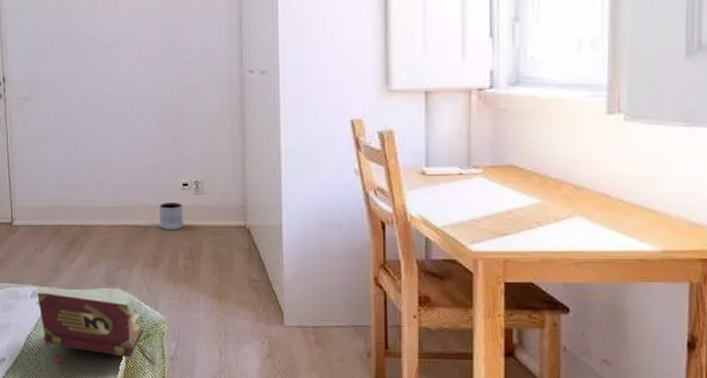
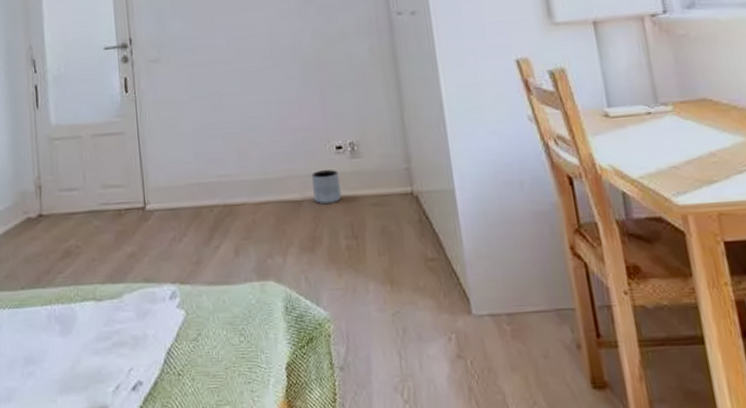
book: present [37,292,156,365] -> none [177,292,324,386]

